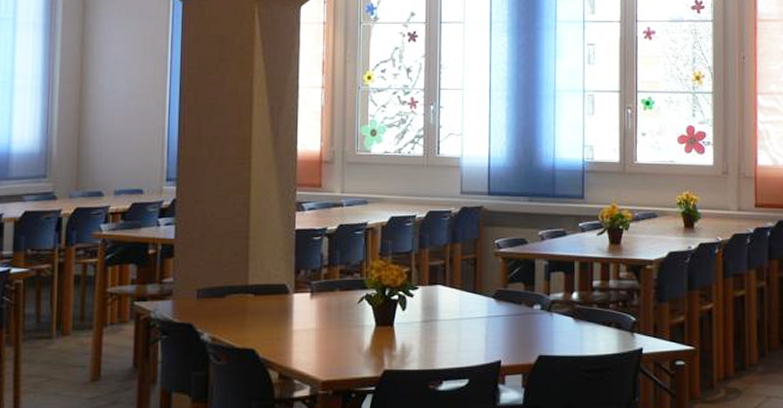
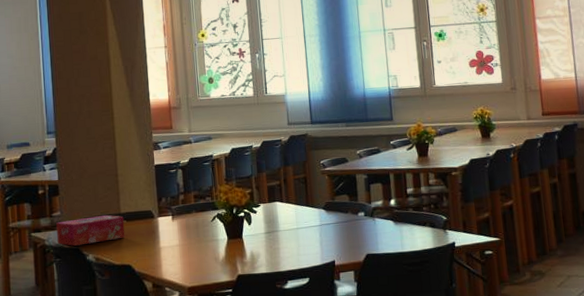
tissue box: none [166,285,252,321] -> present [56,214,125,246]

